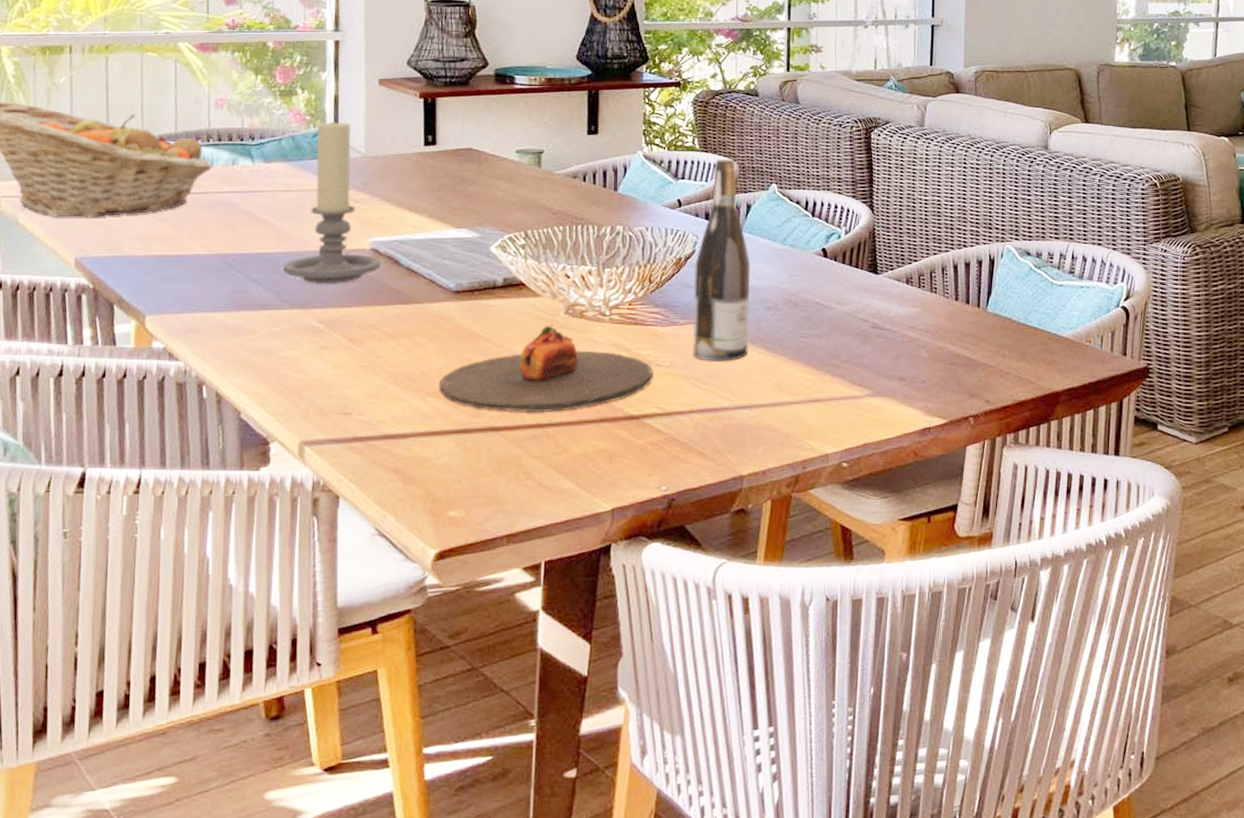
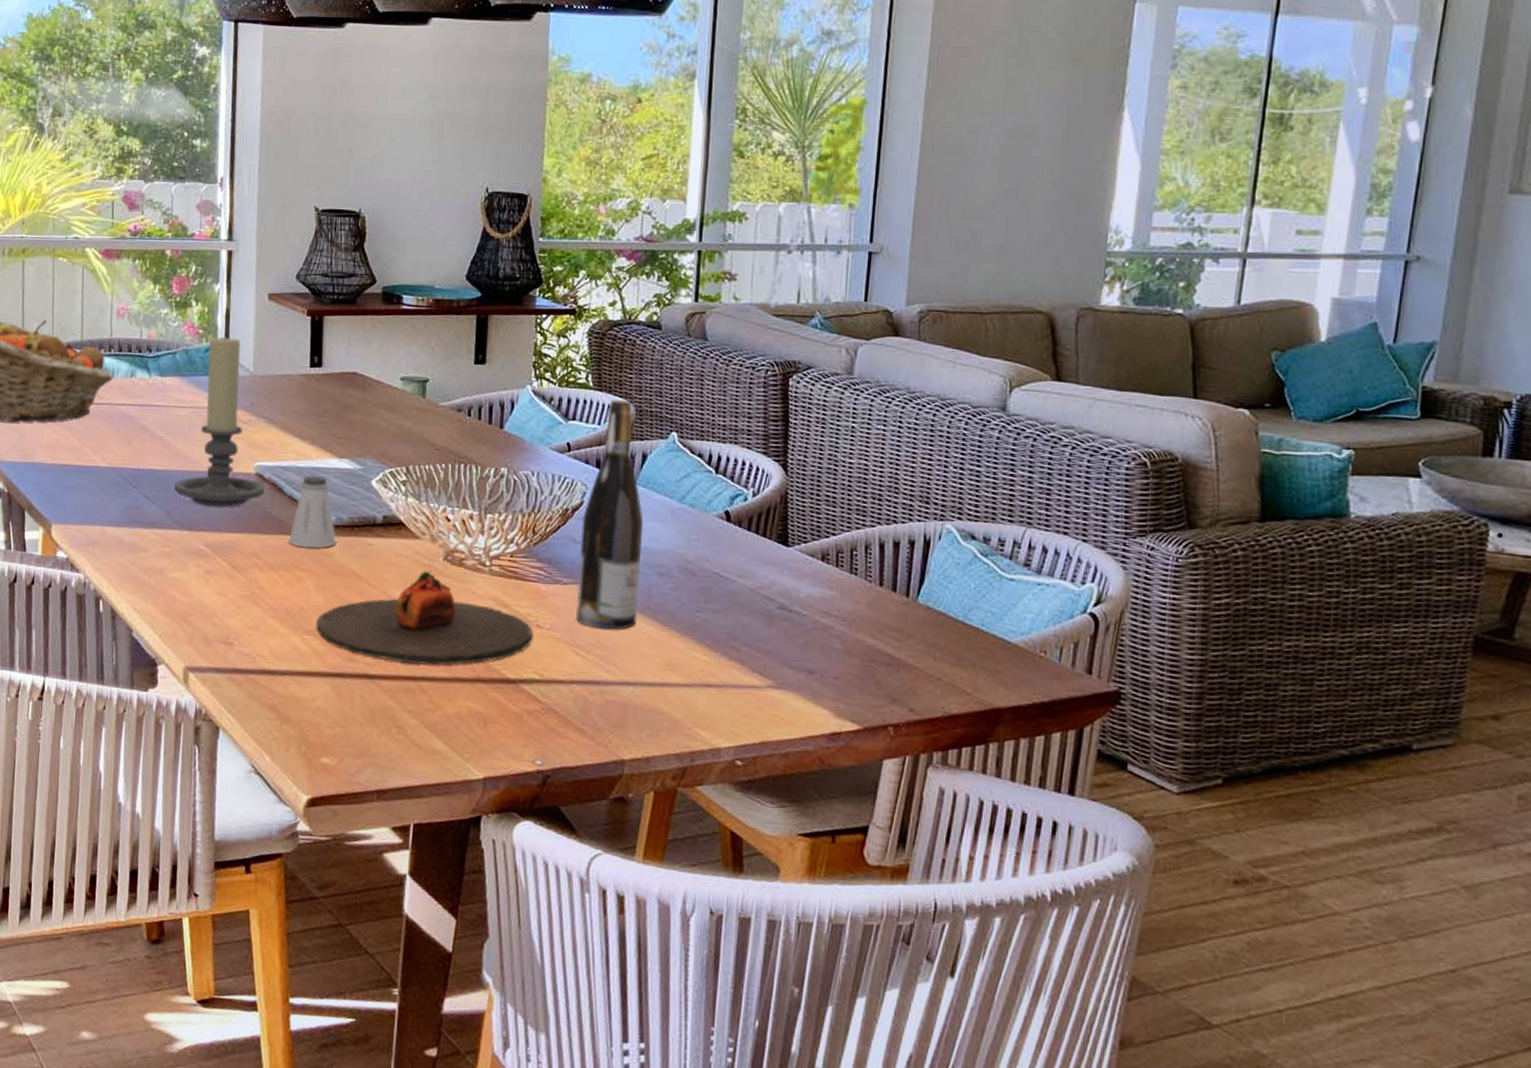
saltshaker: none [407,246,456,315] -> present [288,475,336,548]

